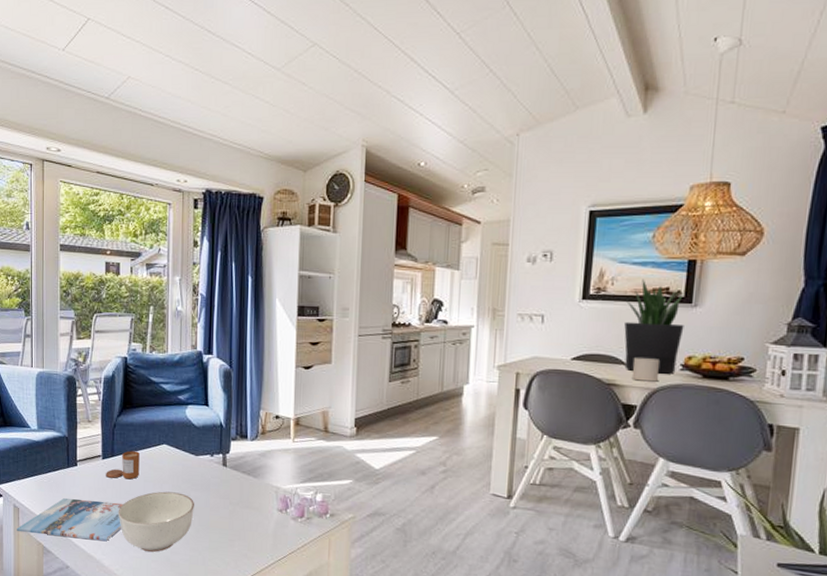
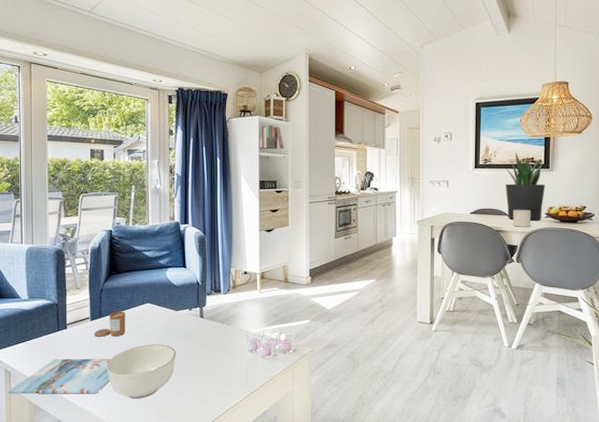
books: none [298,237,330,268] -> present [257,125,284,150]

